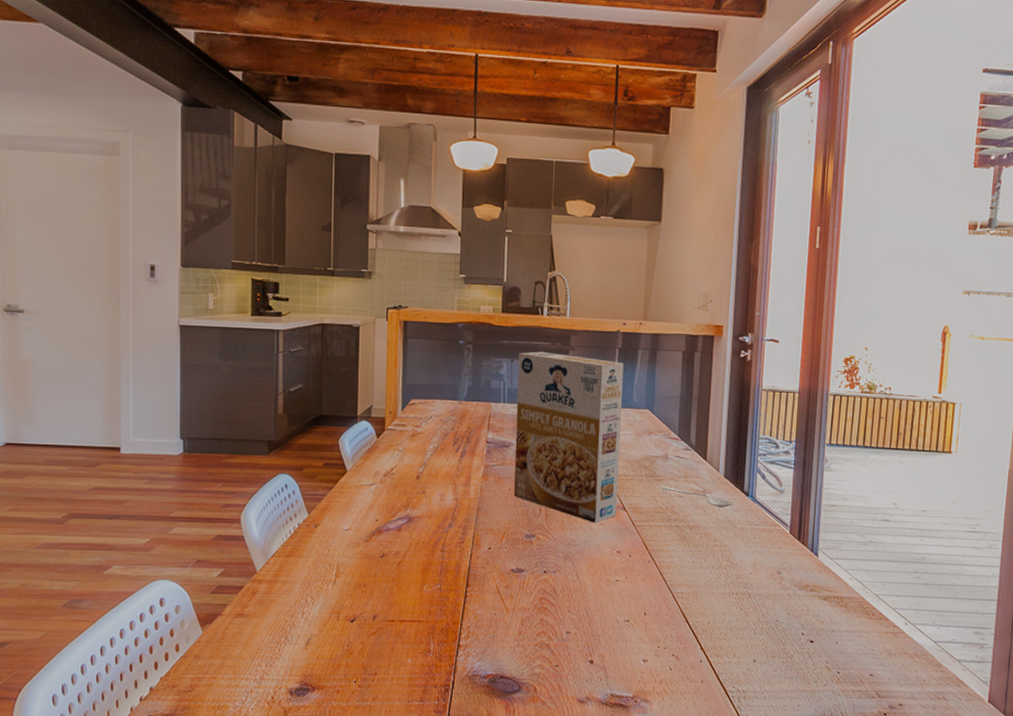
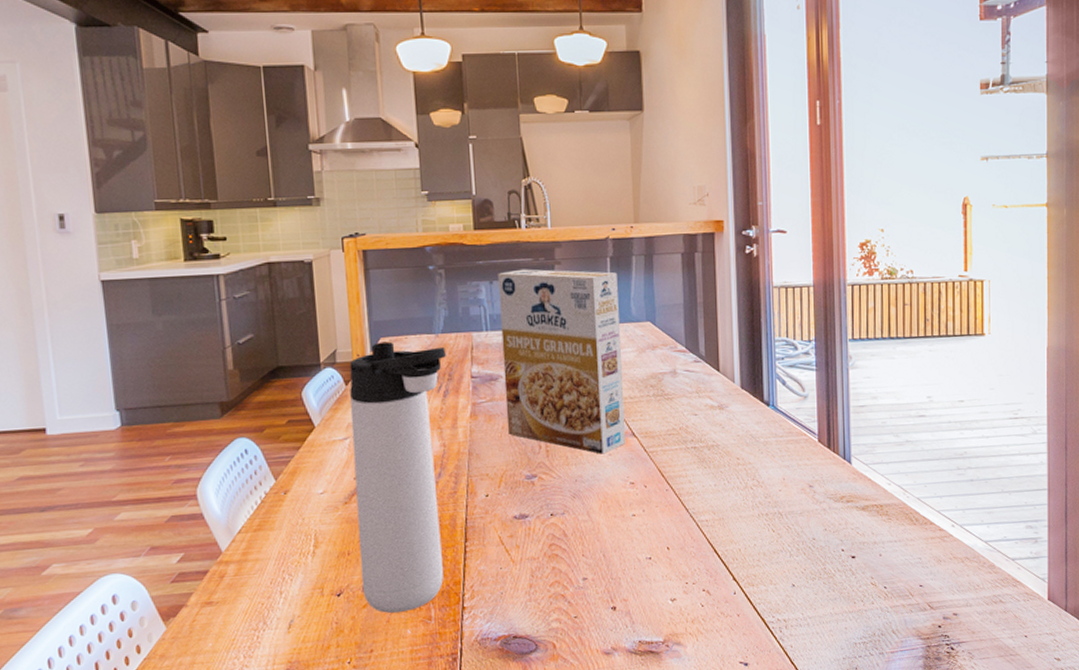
thermos bottle: none [373,403,466,643] -> present [349,341,446,614]
spoon: present [659,485,735,508] -> none [670,404,756,422]

